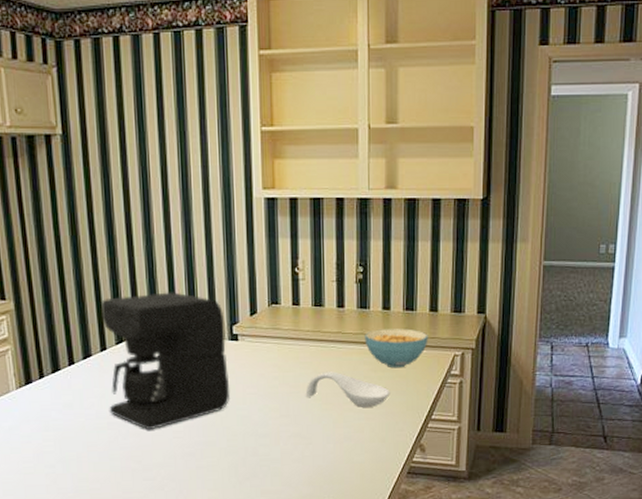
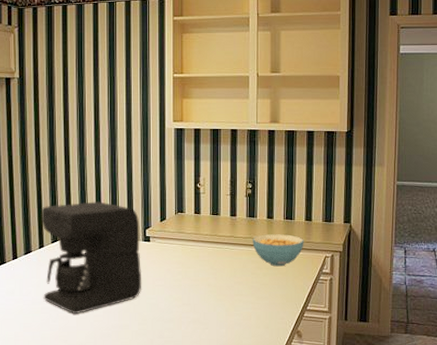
spoon rest: present [305,371,390,407] -> none [204,268,273,299]

